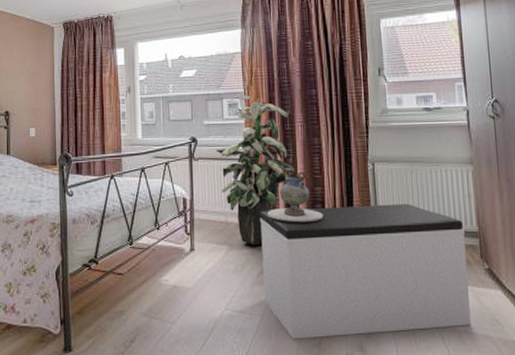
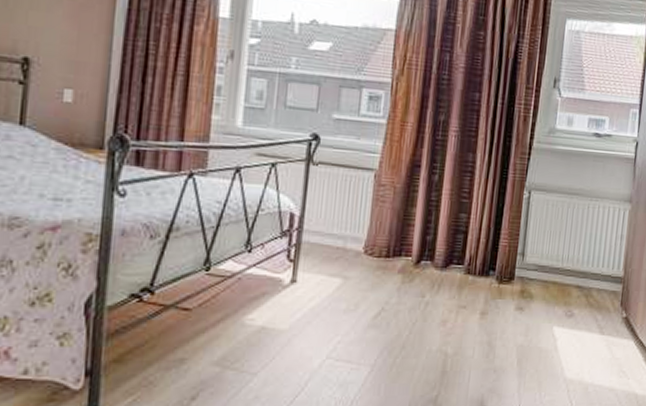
indoor plant: present [216,95,295,245] -> none [343,85,443,280]
bench: present [260,204,471,339] -> none [378,238,611,394]
decorative vase: present [267,169,323,223] -> none [397,188,464,256]

